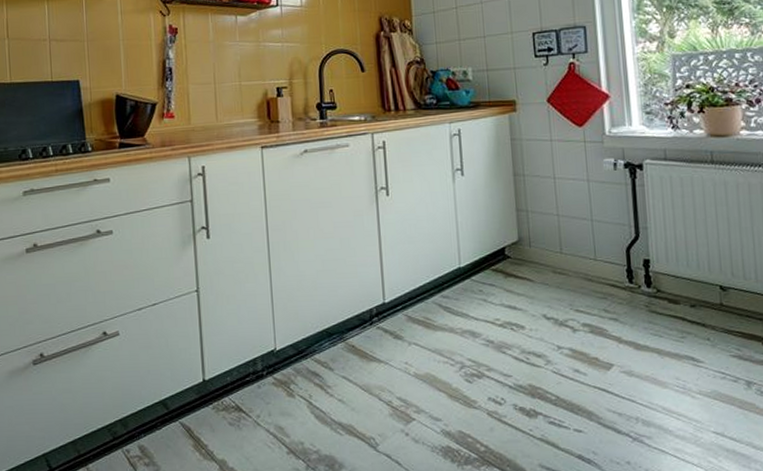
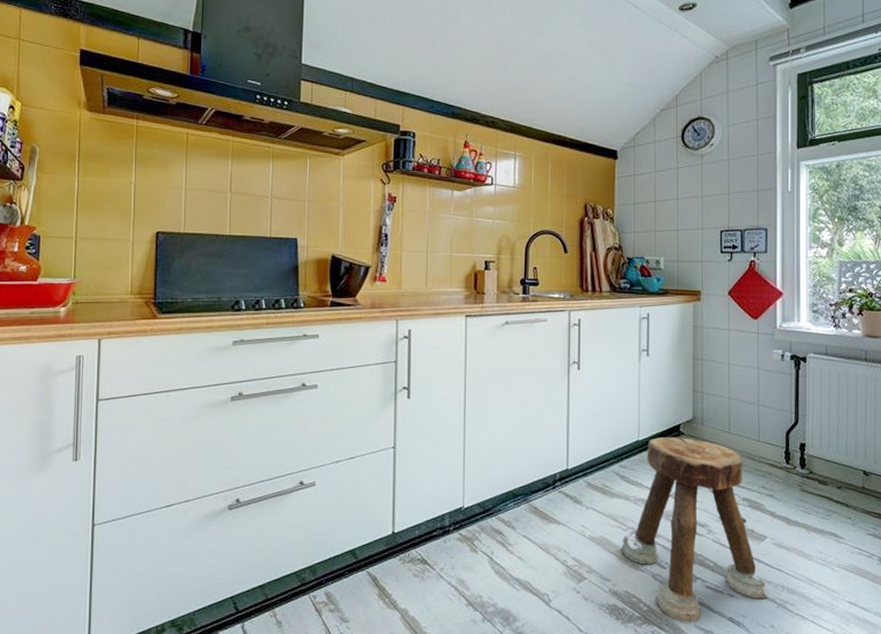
stool: none [450,261,620,462] -> present [620,436,767,622]

